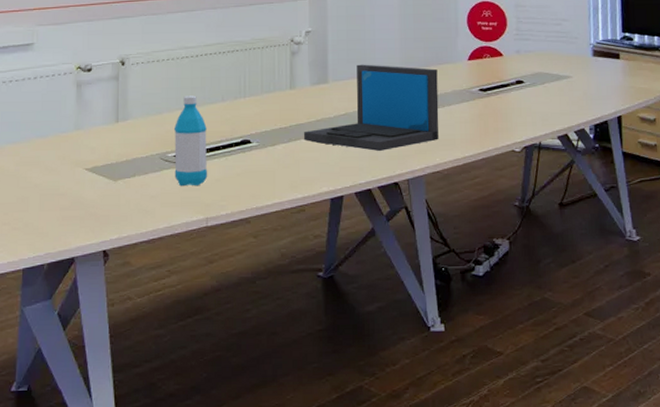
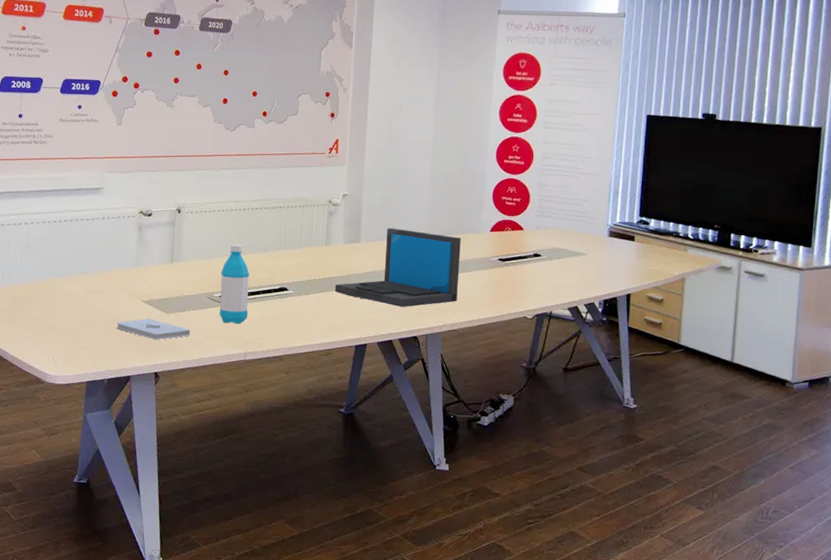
notepad: none [56,188,143,212] -> present [116,318,191,340]

